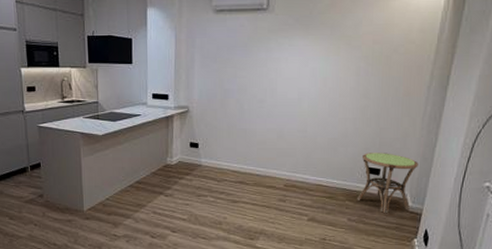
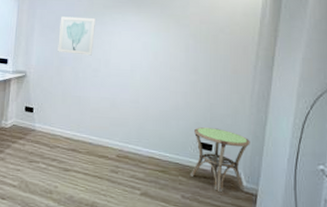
wall art: none [221,44,260,86] -> present [58,16,95,56]

